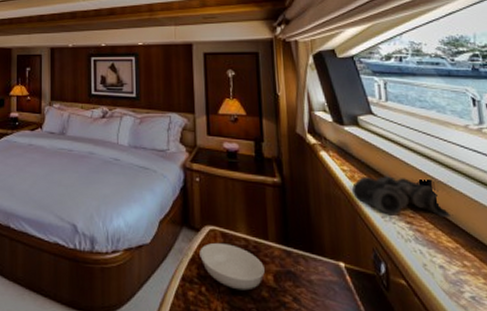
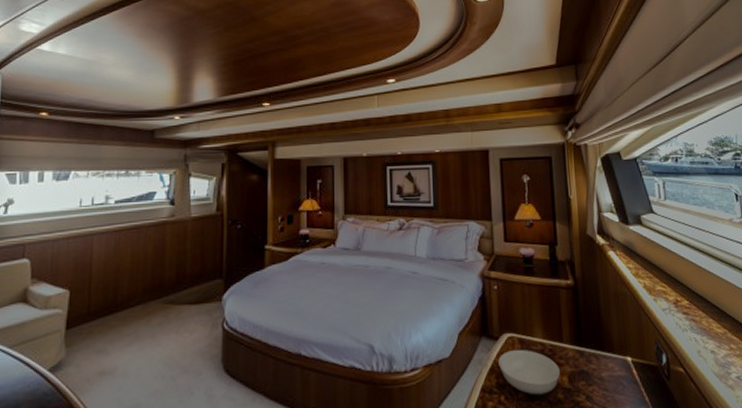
binoculars: present [352,176,450,217] -> none [637,271,719,308]

